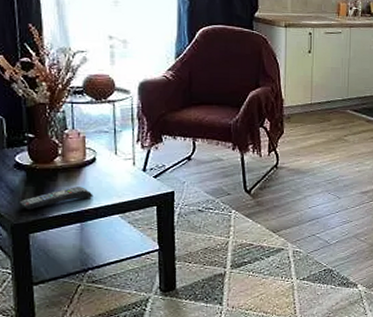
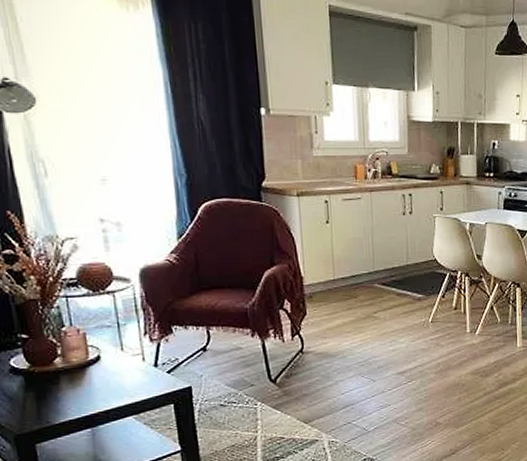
remote control: present [20,187,93,210] -> none [21,388,102,418]

